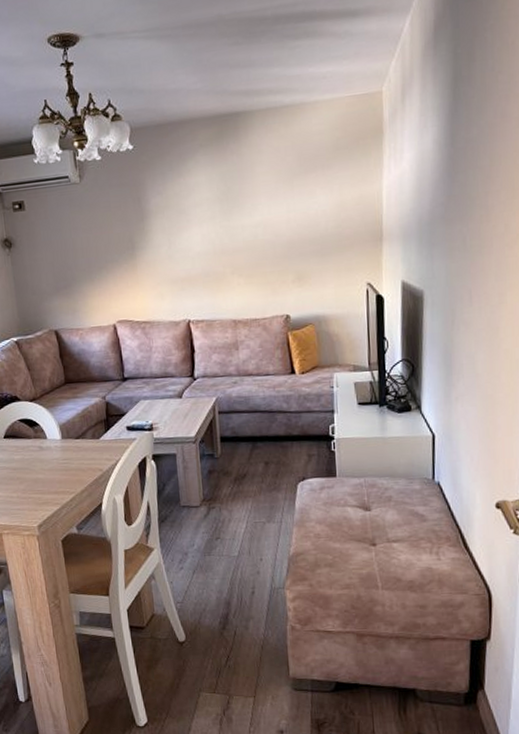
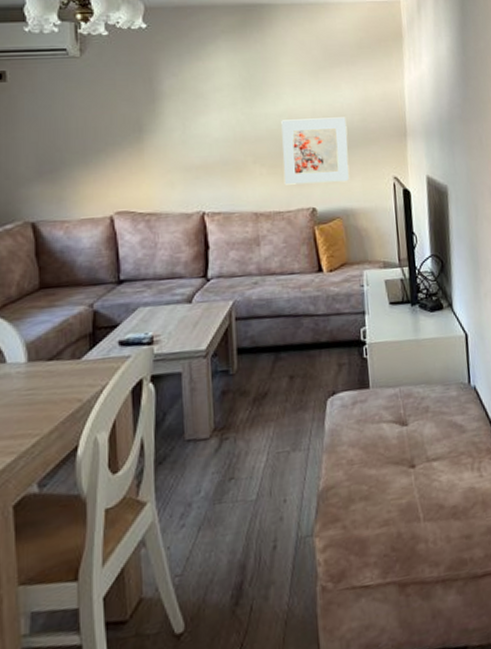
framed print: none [257,224,323,294] -> present [281,117,350,185]

